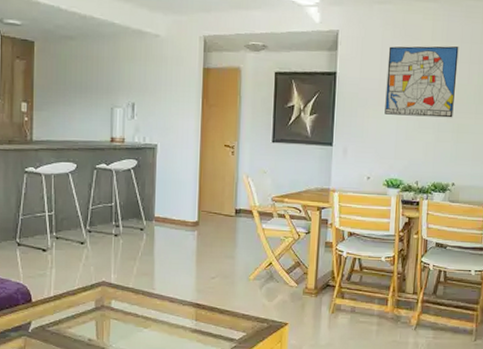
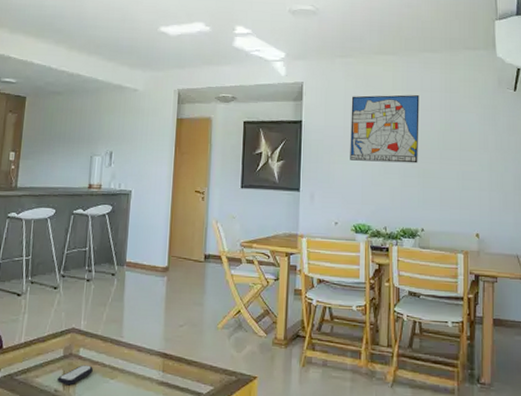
remote control: none [91,316,126,335] -> present [57,365,93,386]

